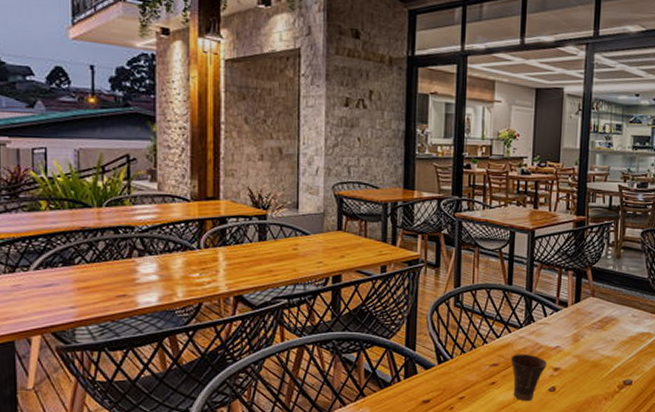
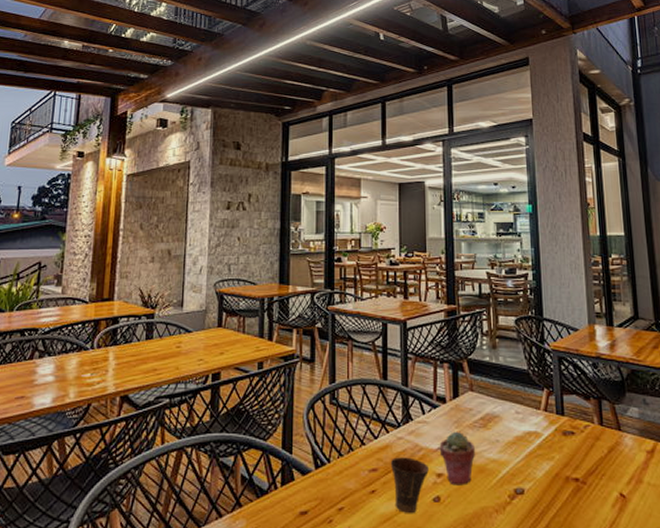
potted succulent: none [558,331,591,378] -> present [439,431,475,486]

